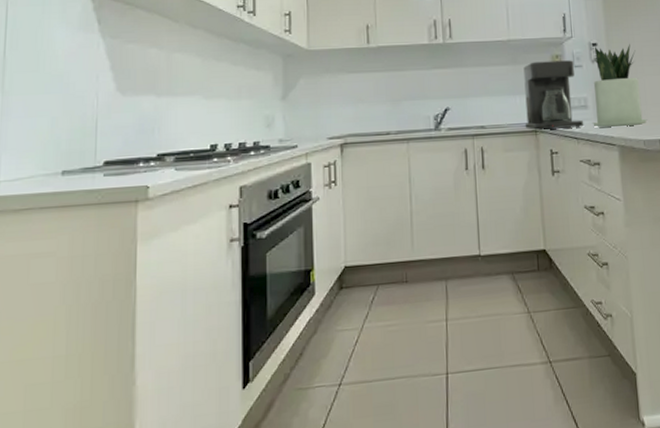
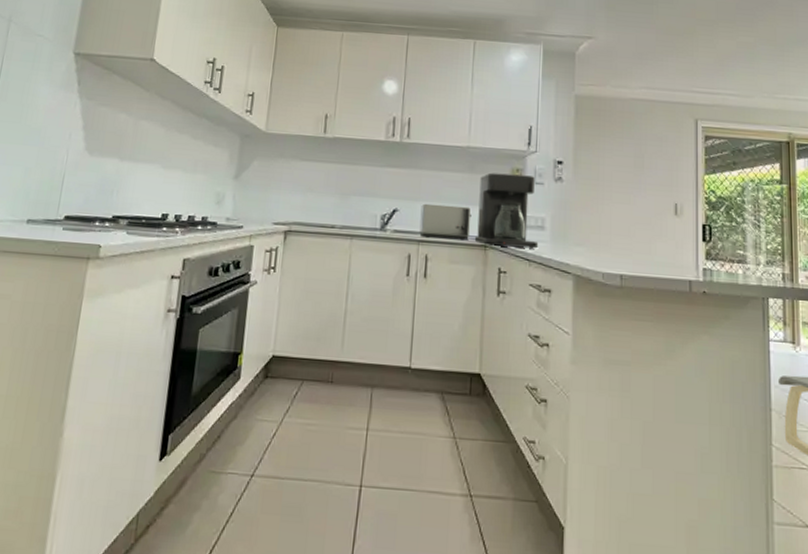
toaster: none [471,96,521,132] -> present [419,203,472,241]
planter: present [591,43,648,128] -> none [547,165,610,257]

